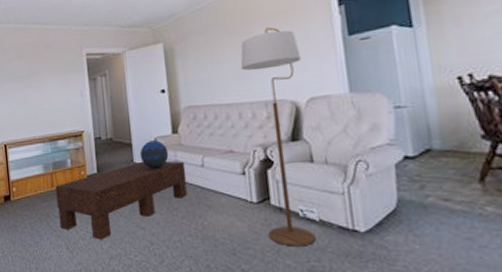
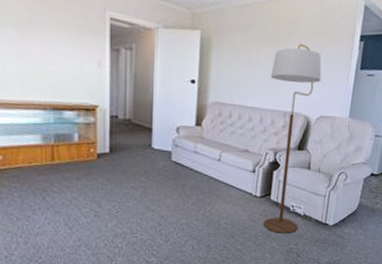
coffee table: present [55,161,187,240] -> none [56,147,204,219]
decorative sphere: present [140,140,169,169] -> none [159,129,189,157]

